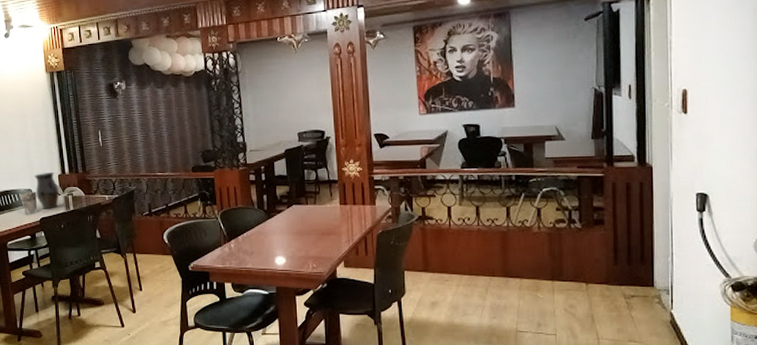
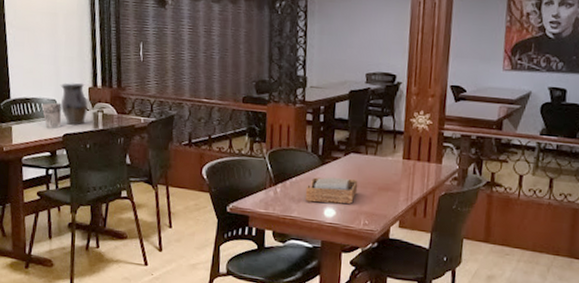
napkin holder: none [256,228,303,253] -> present [305,177,358,205]

